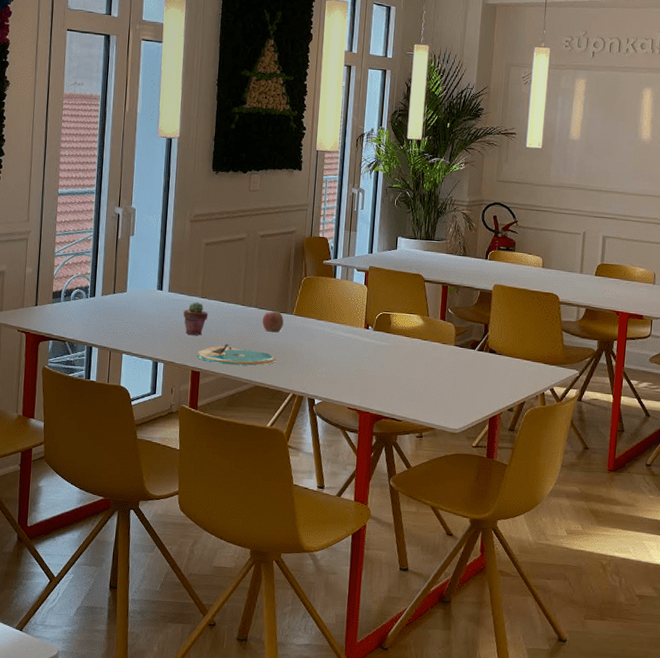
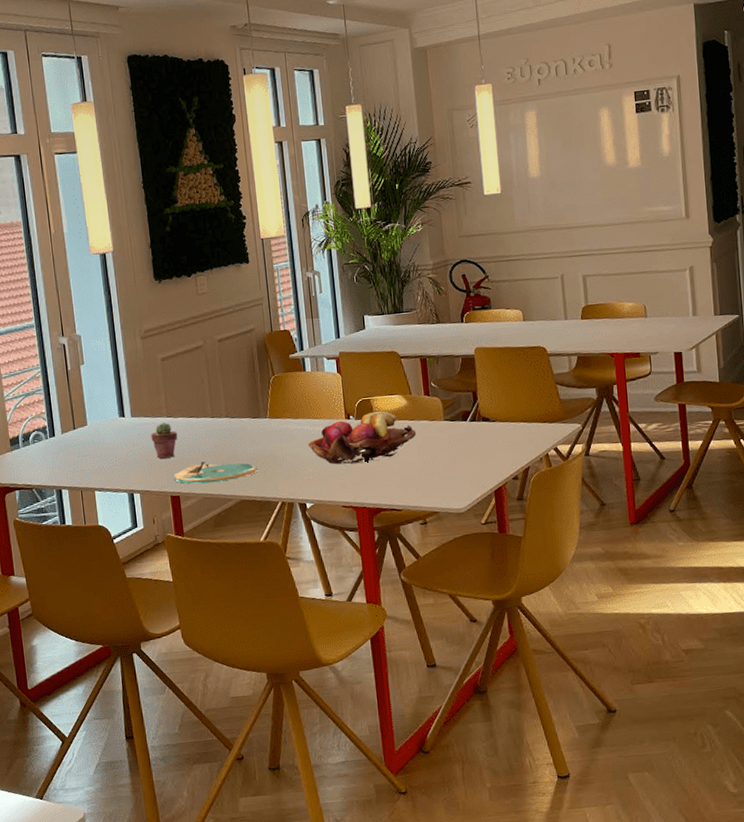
apple: present [262,310,284,333] -> none [236,417,259,441]
fruit basket: none [325,326,427,372] -> present [307,411,417,465]

